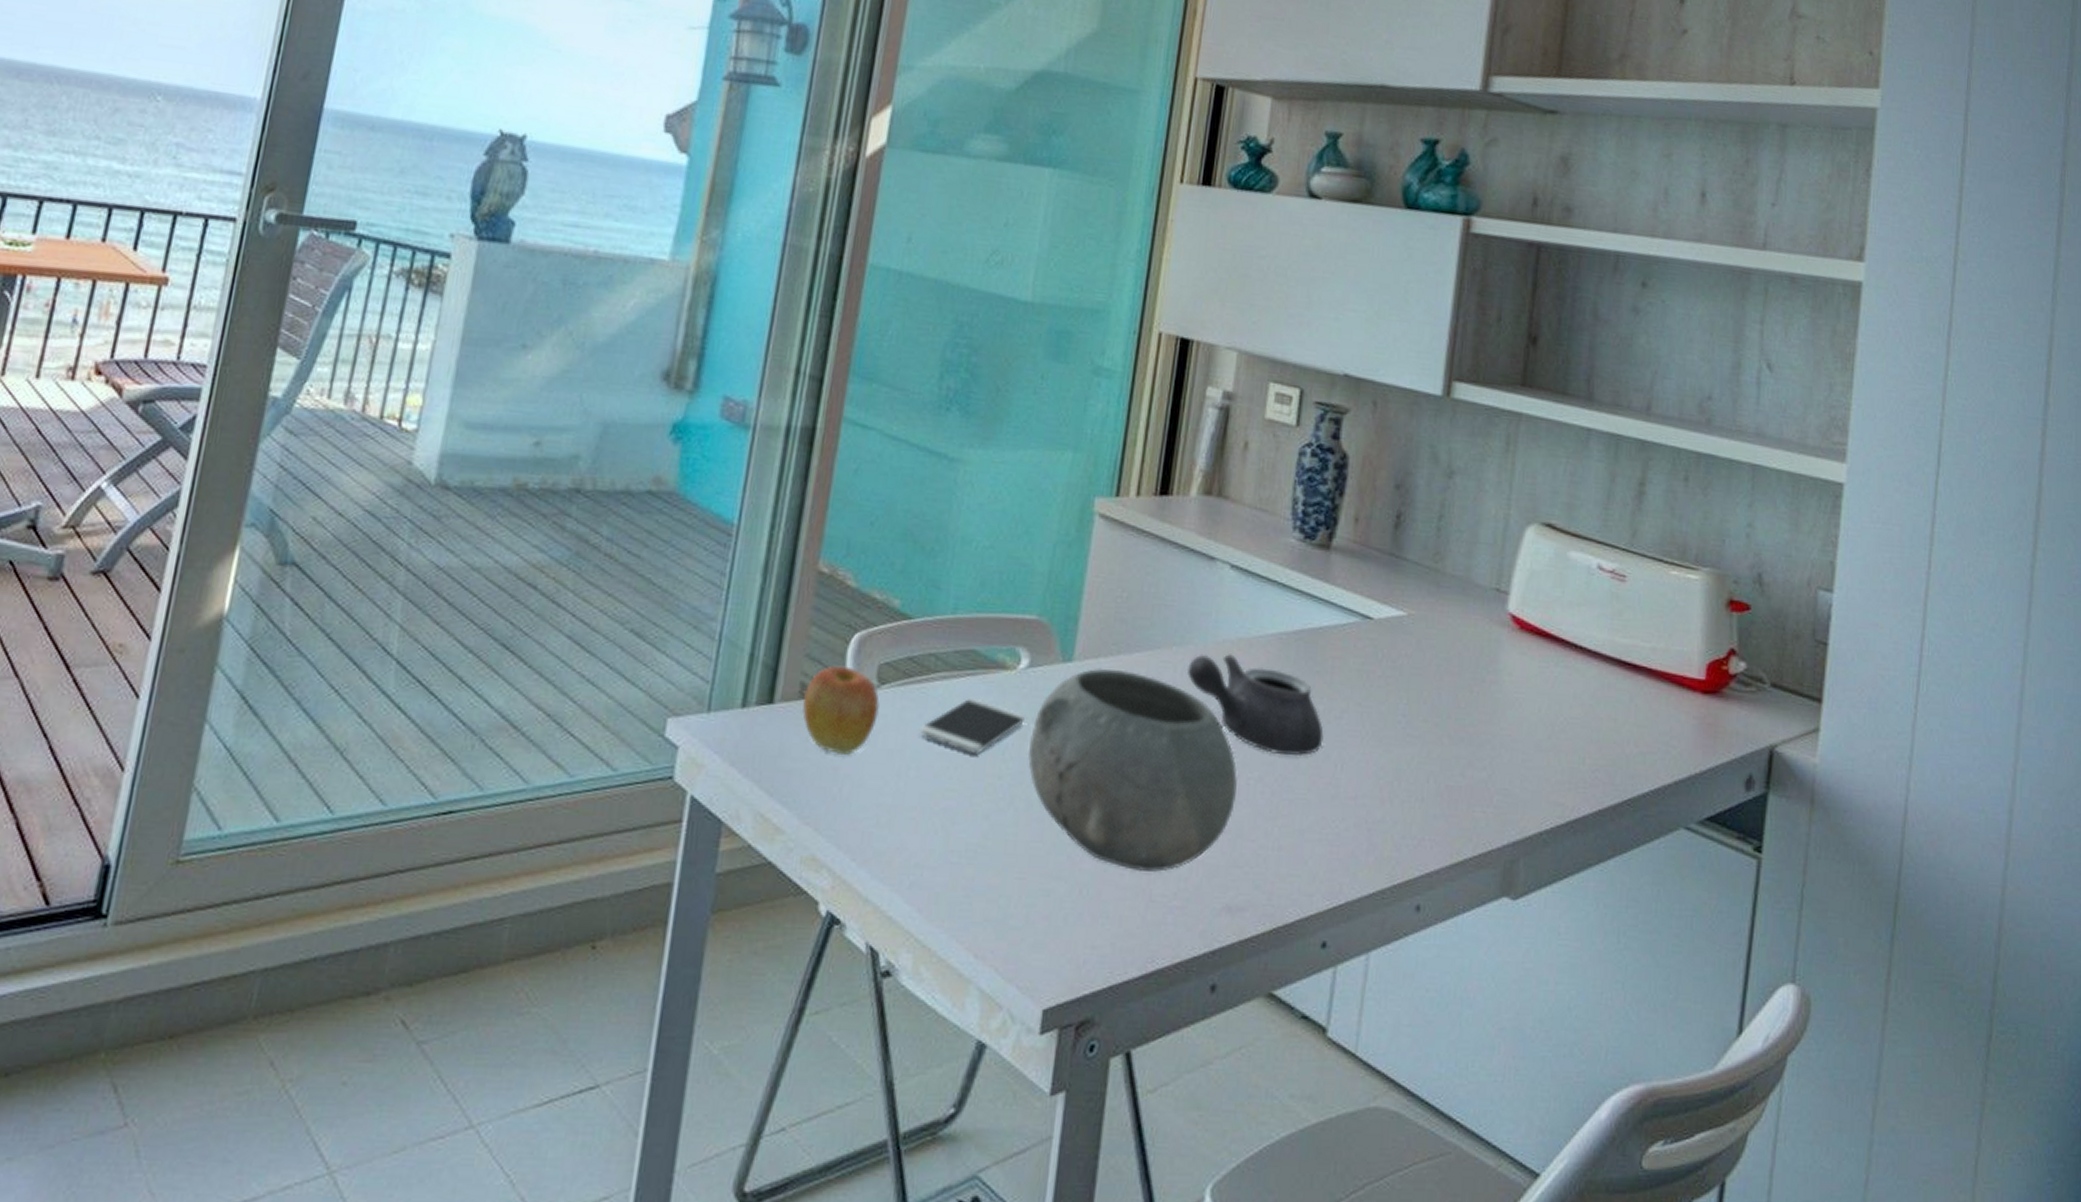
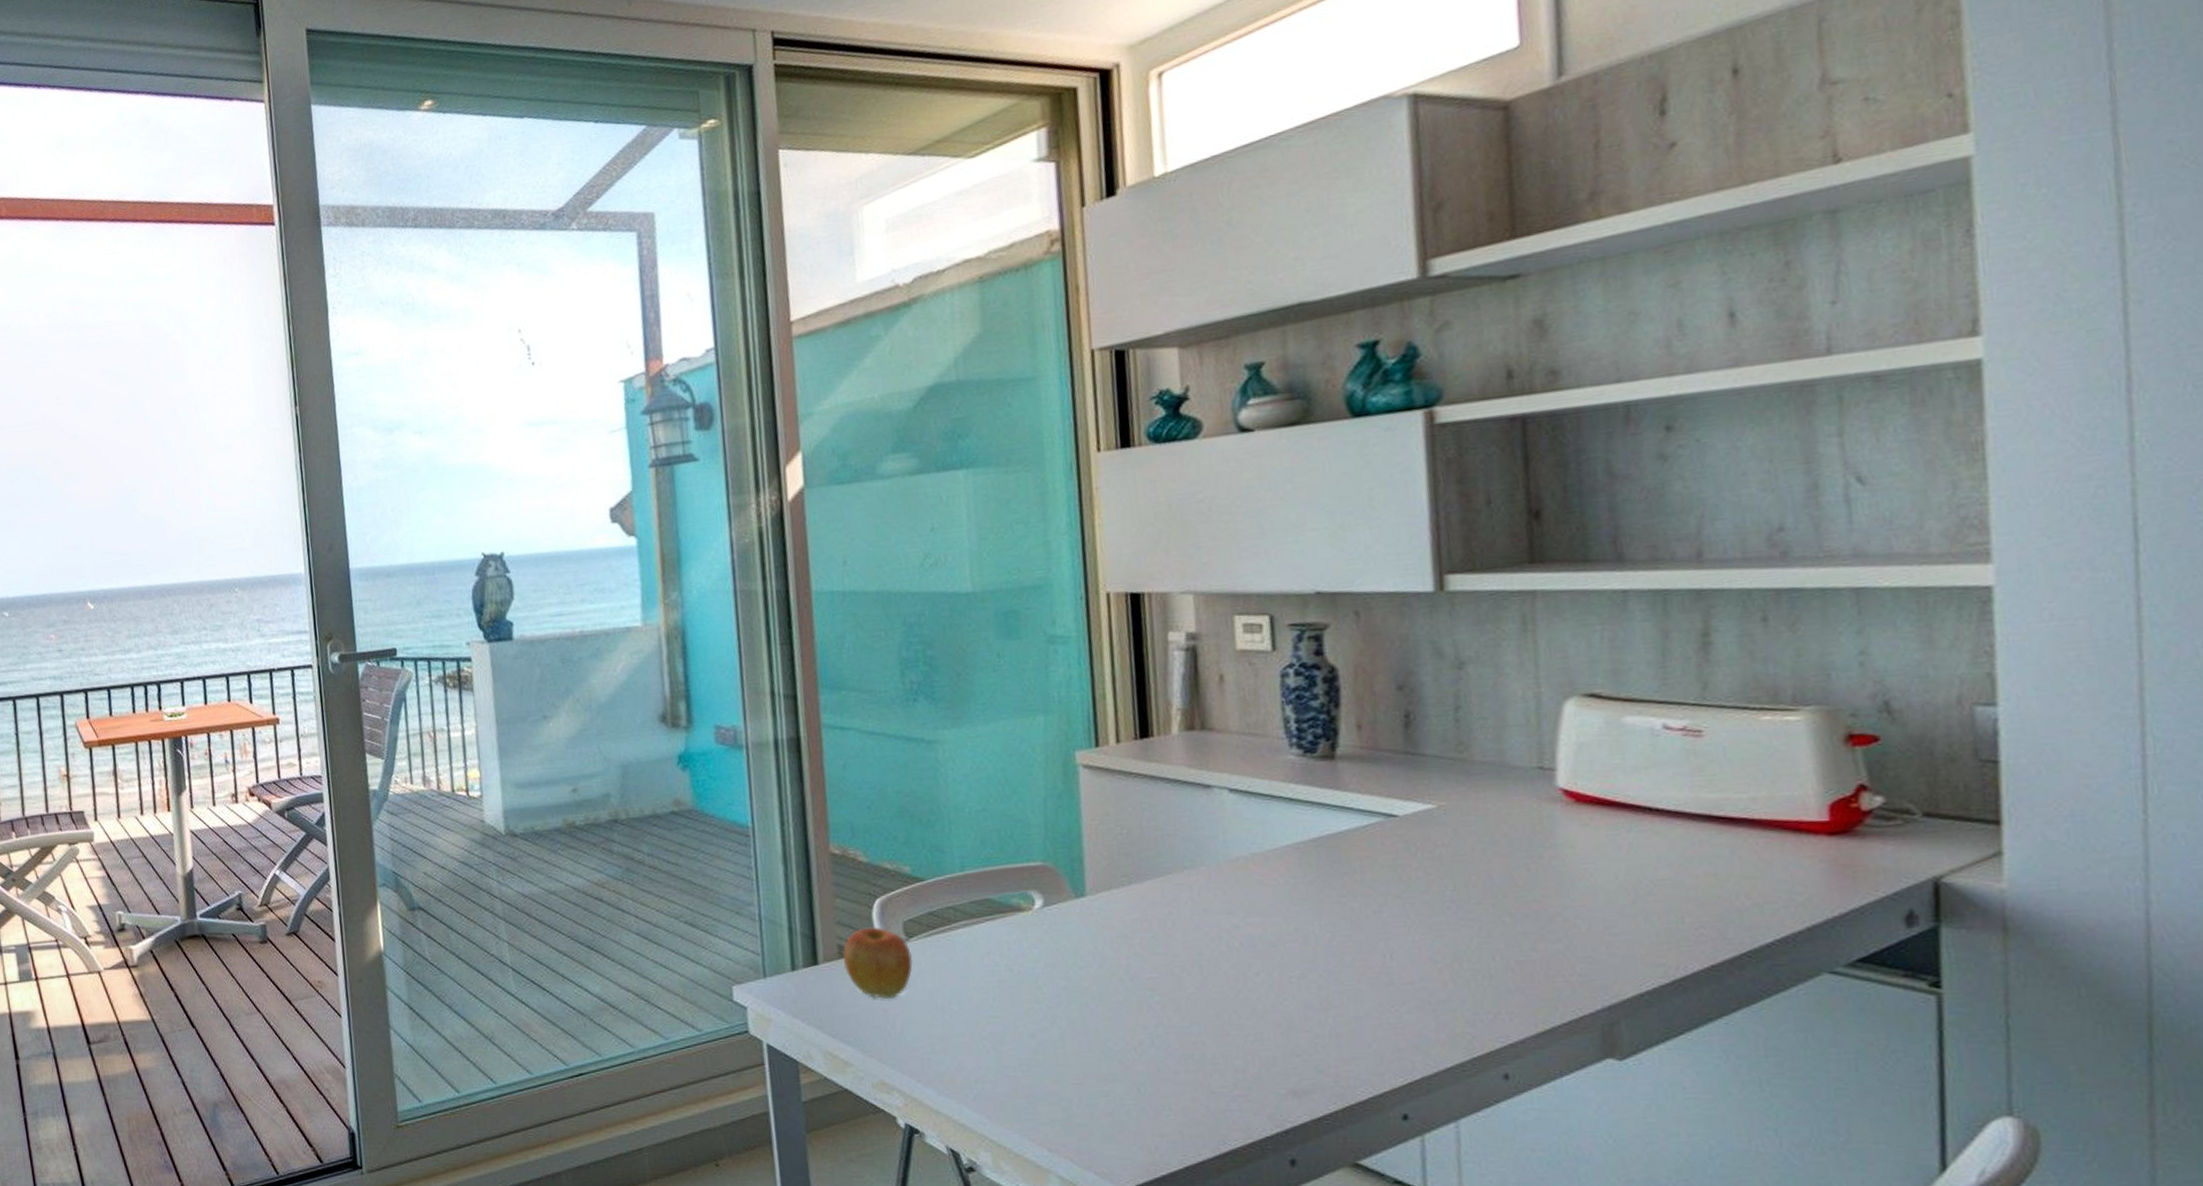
smartphone: present [920,697,1025,754] -> none [954,938,1050,985]
bowl: present [1028,667,1237,872] -> none [1059,897,1281,1068]
teapot: present [1186,653,1324,757] -> none [1203,869,1366,953]

